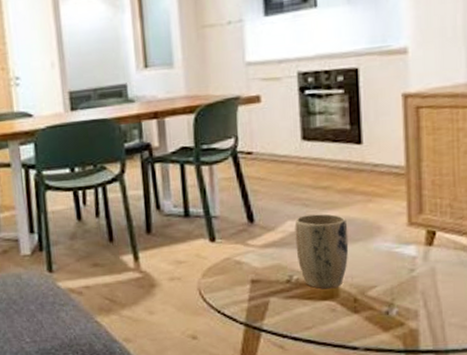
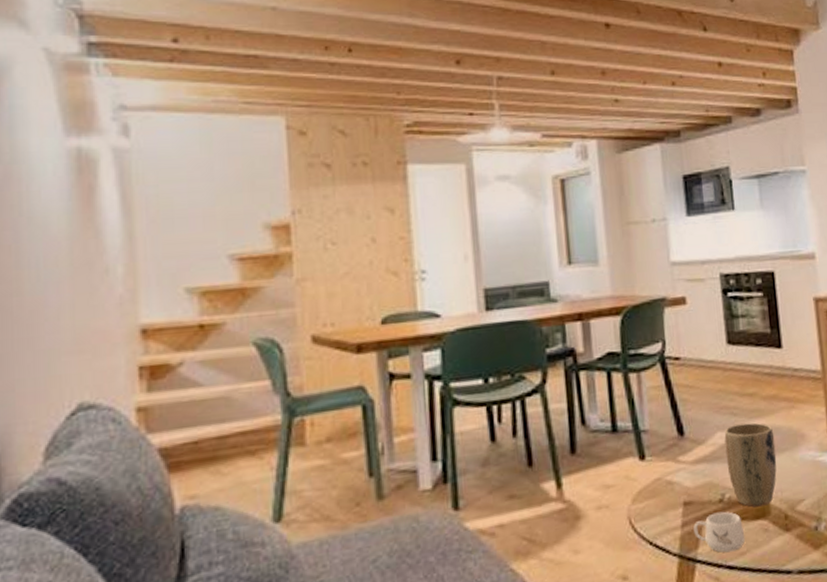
mug: none [260,290,312,326] -> present [693,511,746,553]

